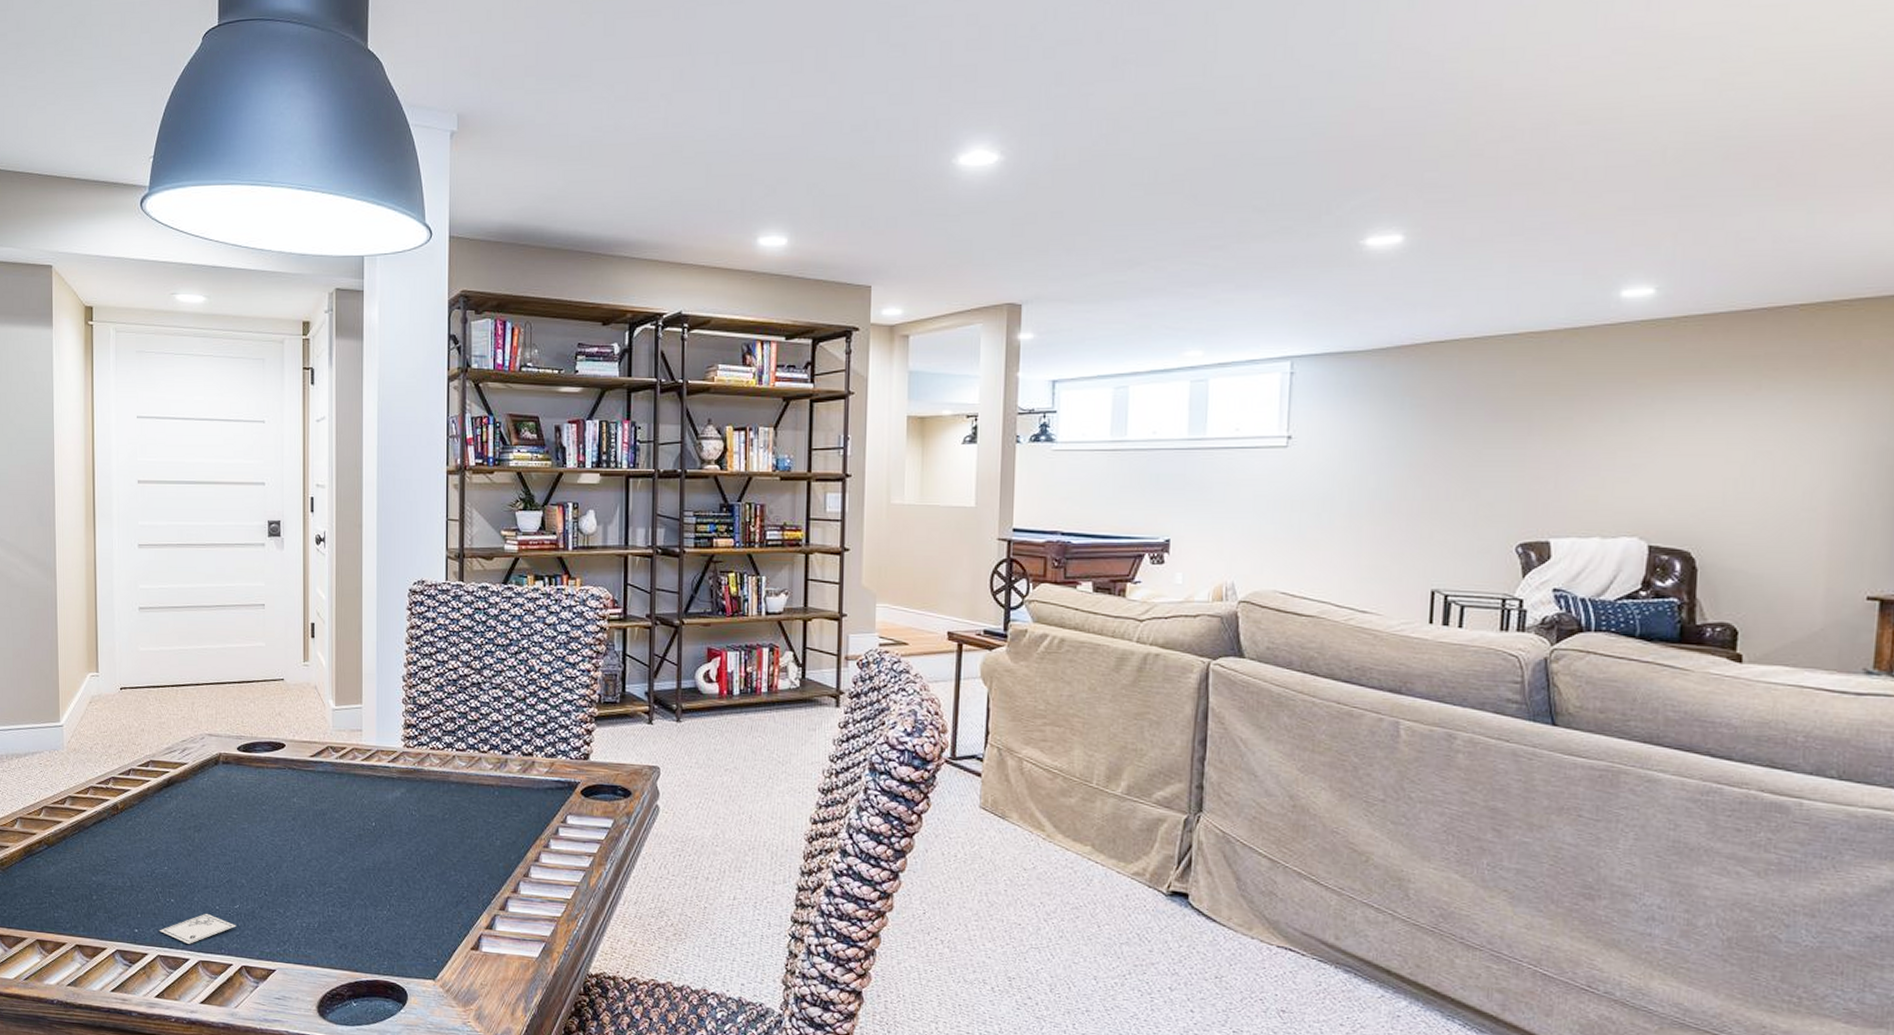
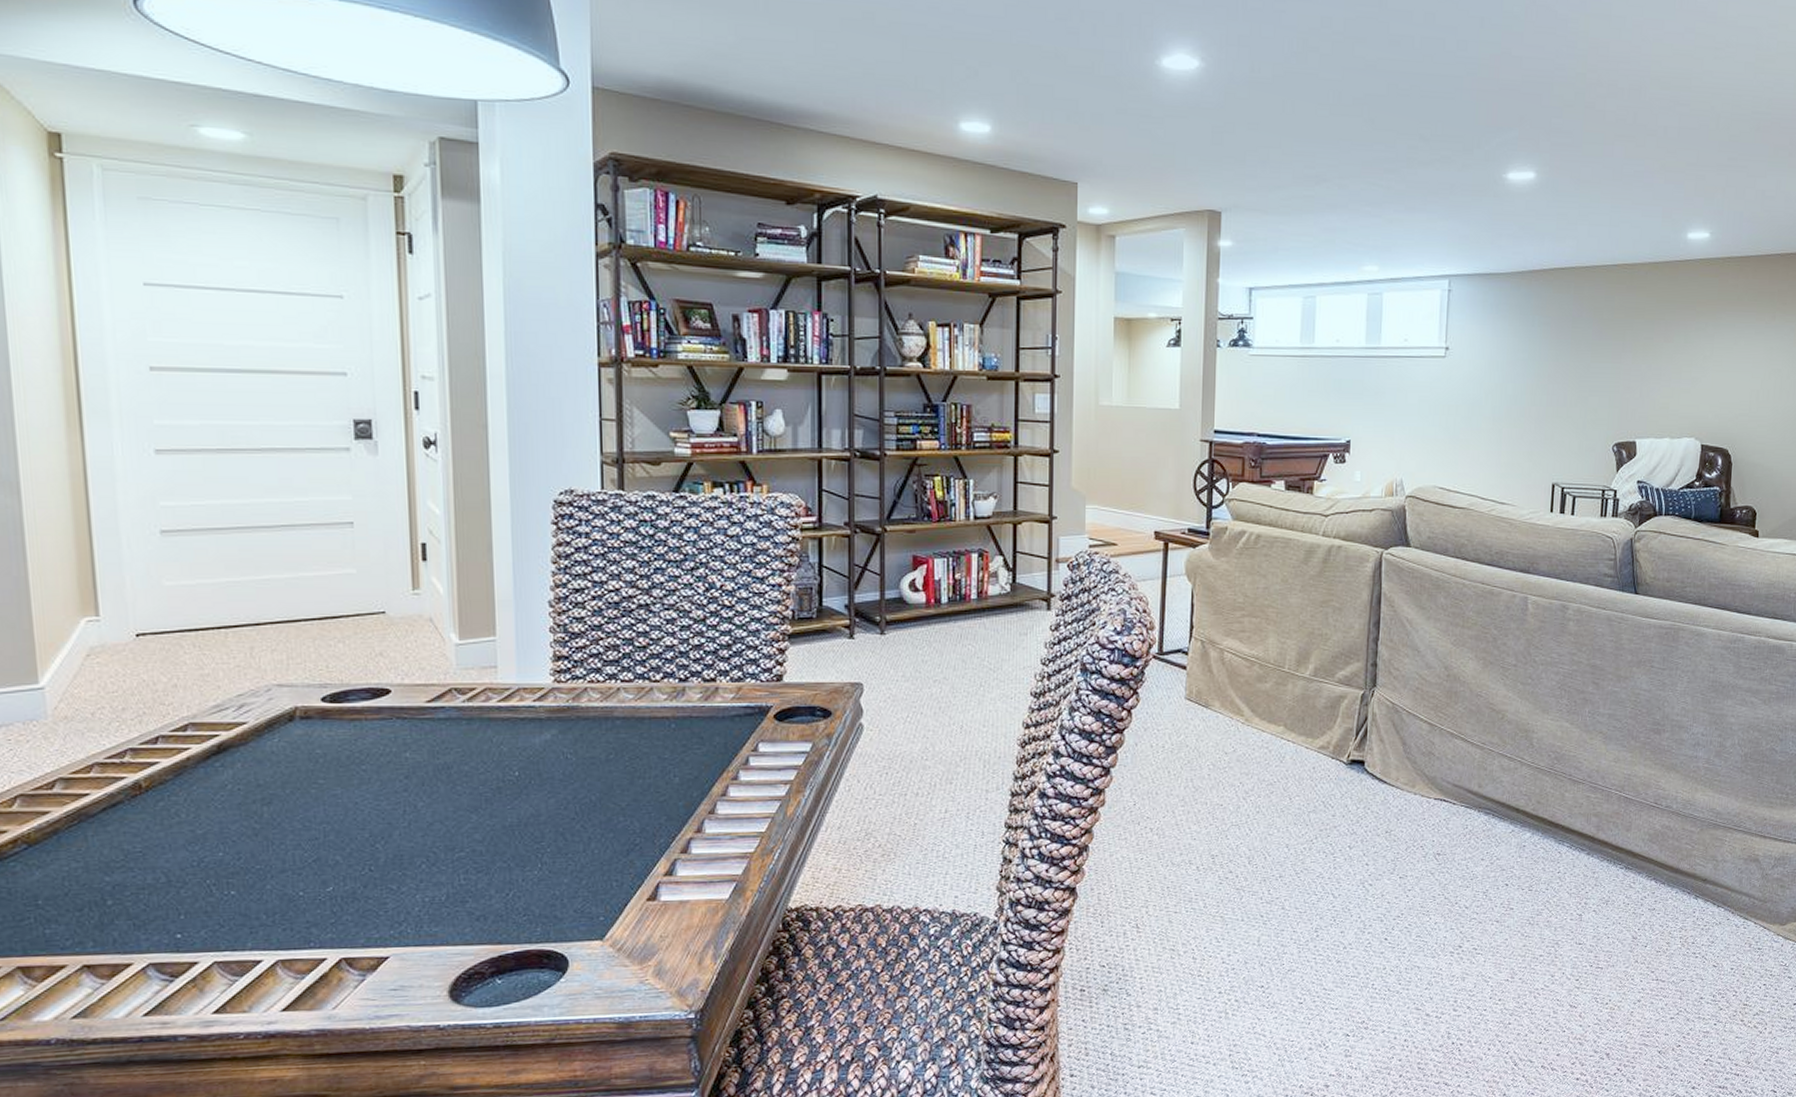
hazard warning label: present [159,913,237,944] -> none [214,902,331,943]

